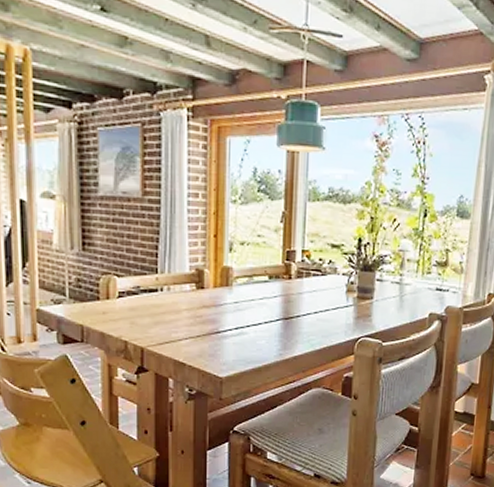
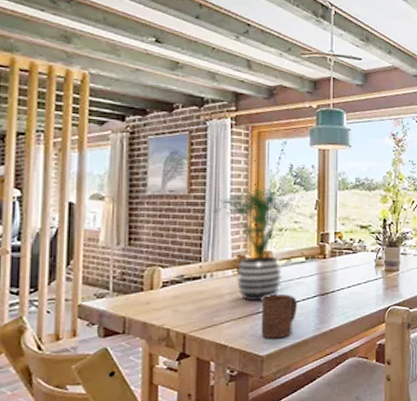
potted plant: none [169,192,263,320] -> present [213,187,299,302]
cup: none [220,315,259,361] -> present [261,294,297,339]

